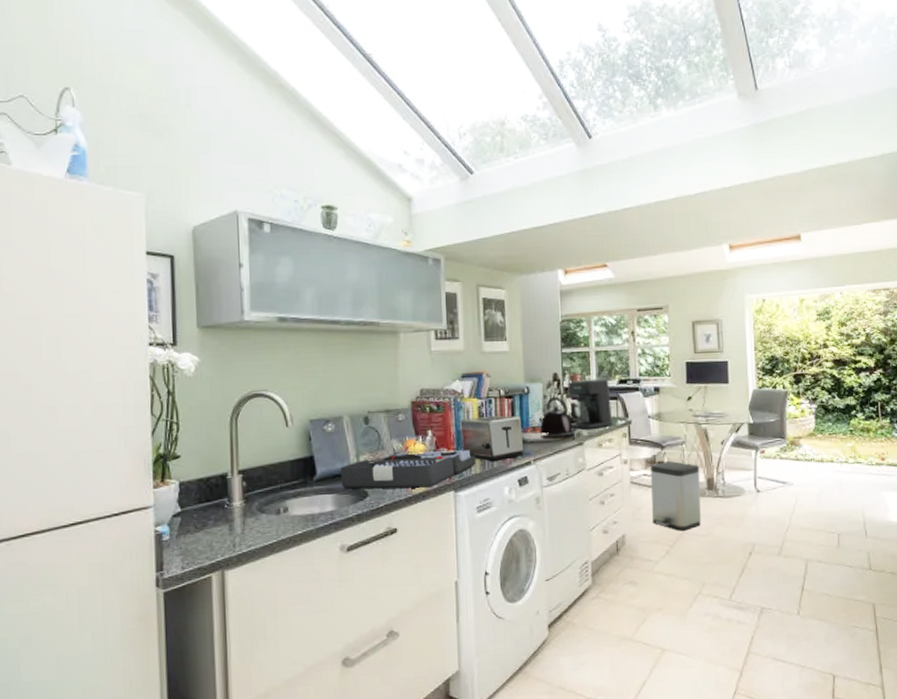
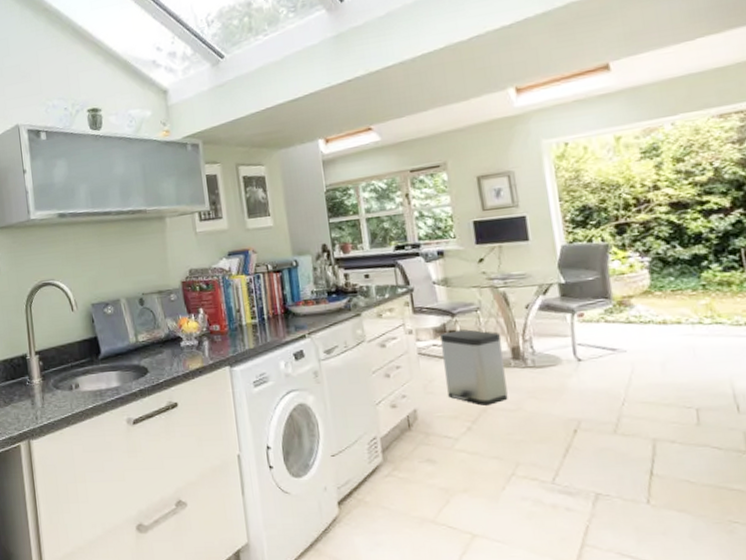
tool set: present [340,449,477,490] -> none [121,326,250,366]
toaster: present [460,415,524,461] -> none [230,289,297,336]
kettle: present [540,396,575,440] -> none [312,267,350,313]
coffee maker: present [567,378,613,431] -> none [338,245,393,301]

